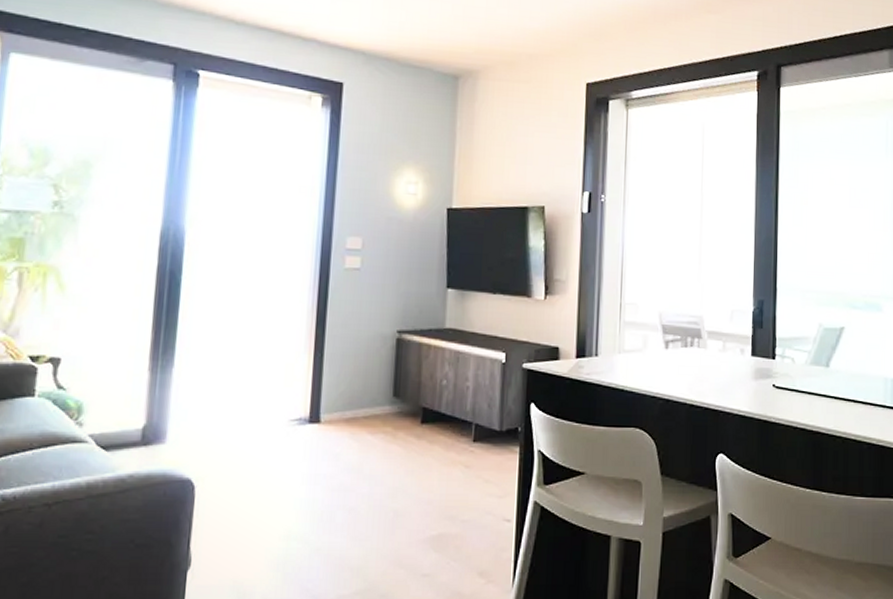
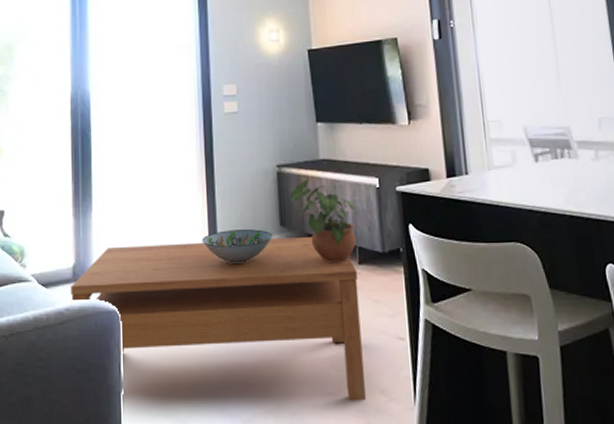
coffee table: none [137,408,470,583] -> present [71,237,366,401]
decorative bowl: none [302,398,384,434] -> present [202,229,273,263]
potted plant: none [407,348,478,440] -> present [290,179,357,263]

